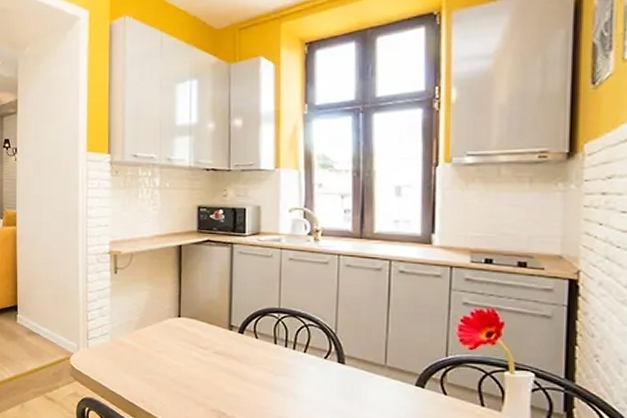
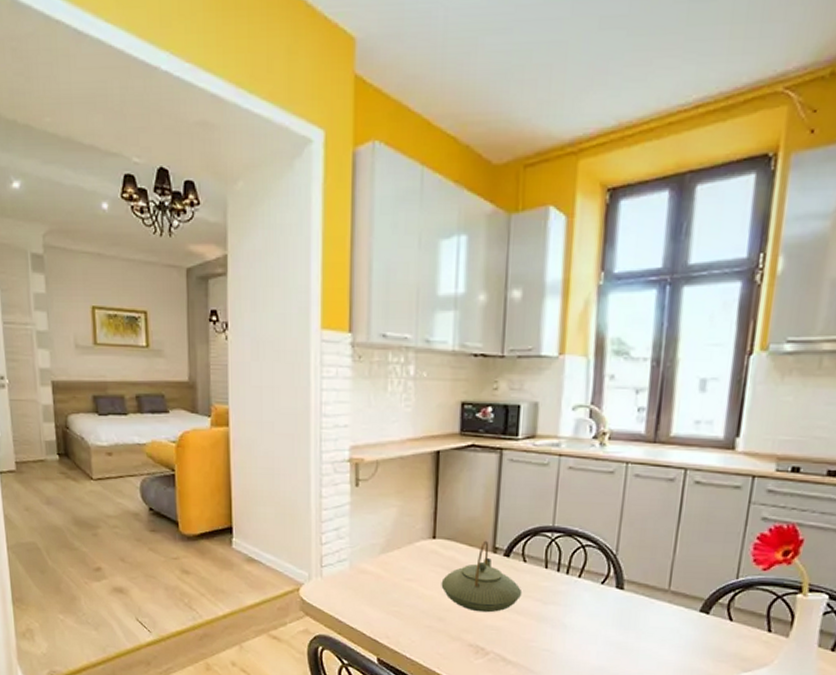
teapot: none [186,319,256,382] -> present [441,540,523,613]

